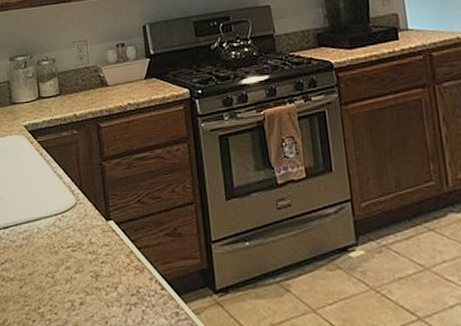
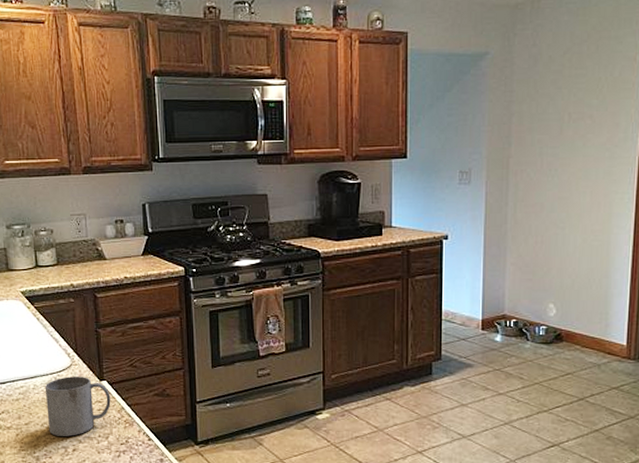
mug: none [49,217,119,287] -> present [44,376,111,436]

